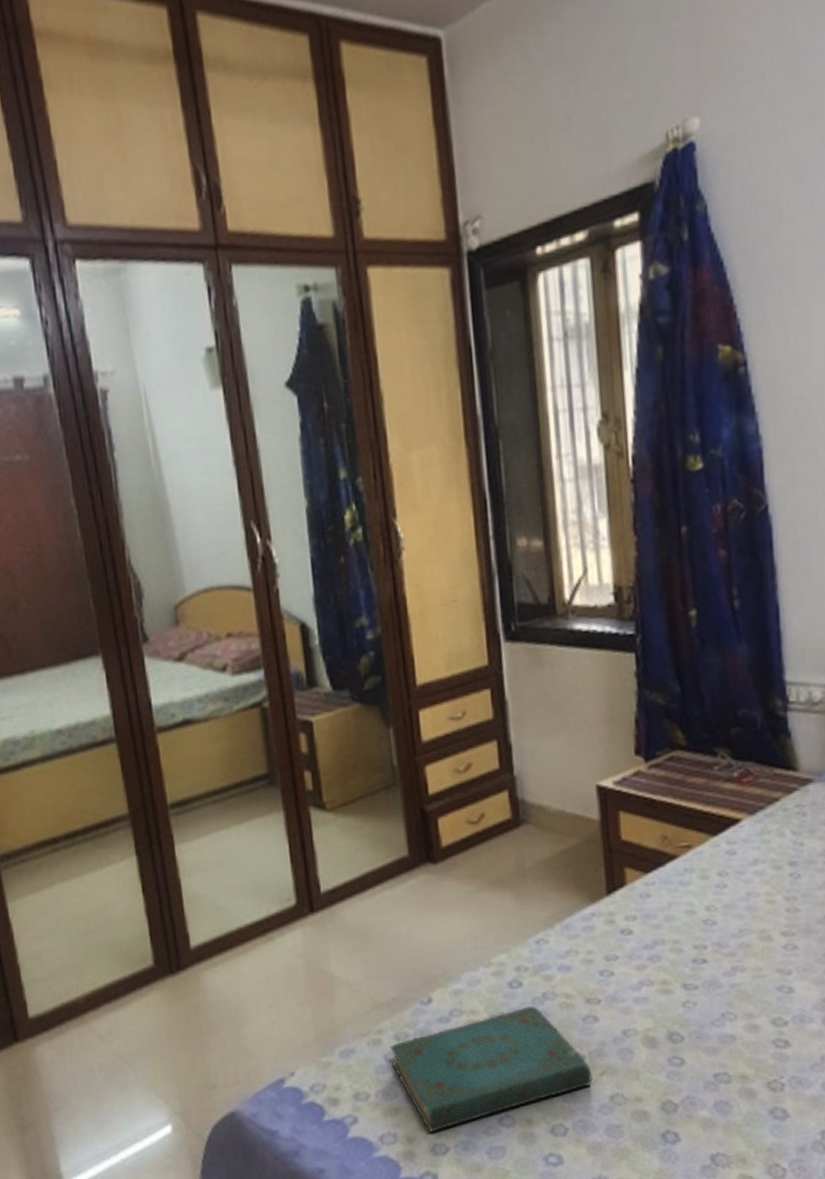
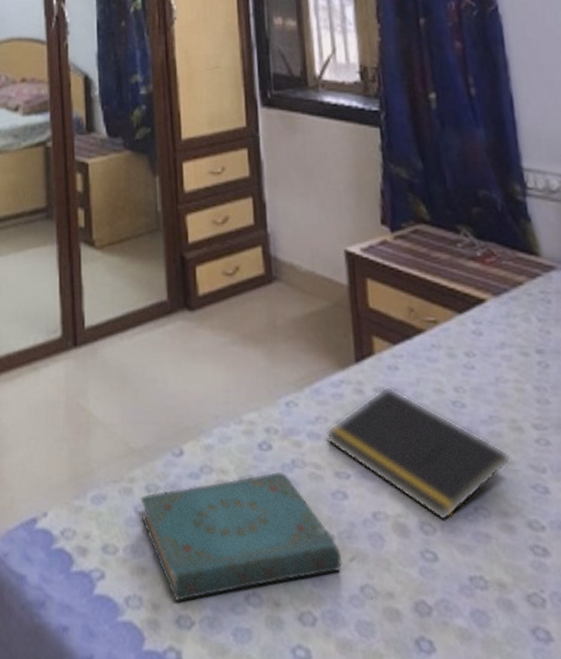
notepad: none [576,914,759,1030] -> present [325,386,512,522]

